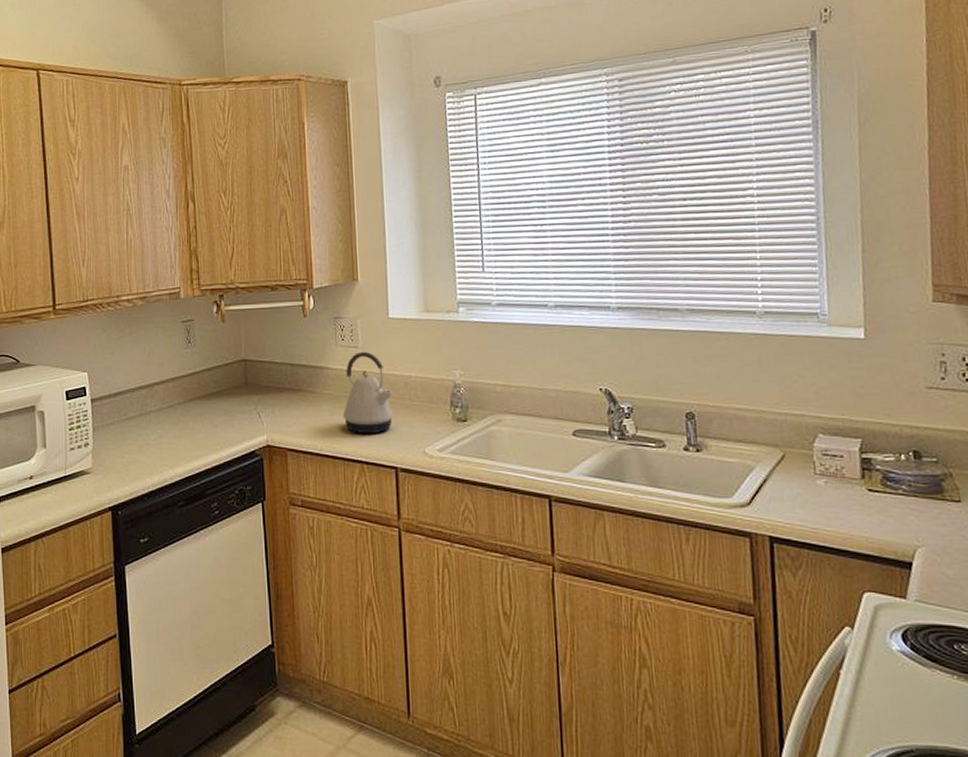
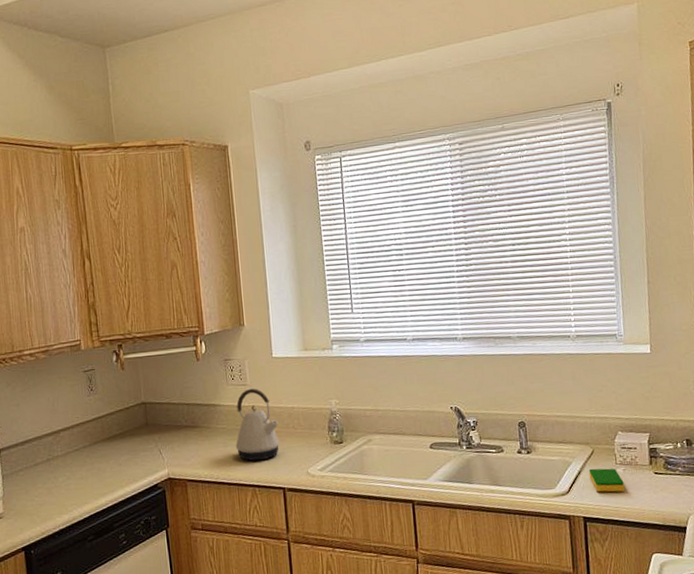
dish sponge: none [777,477,827,509] -> present [588,468,625,493]

